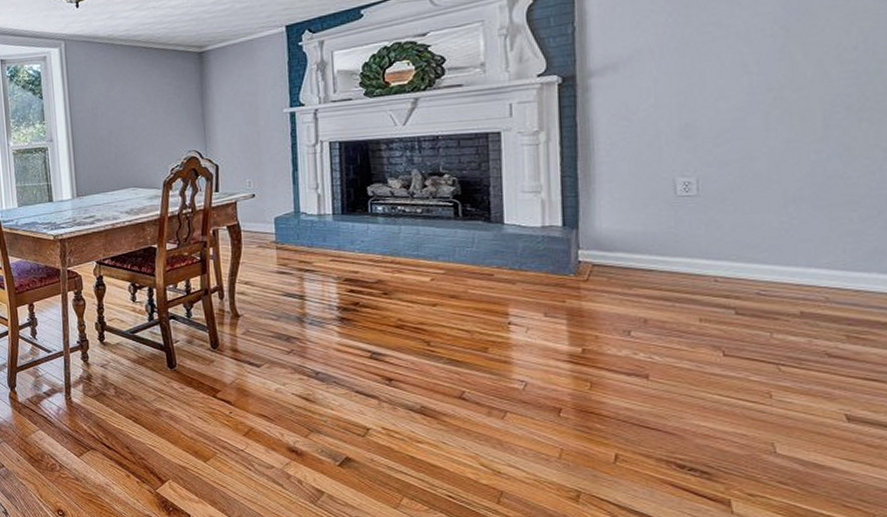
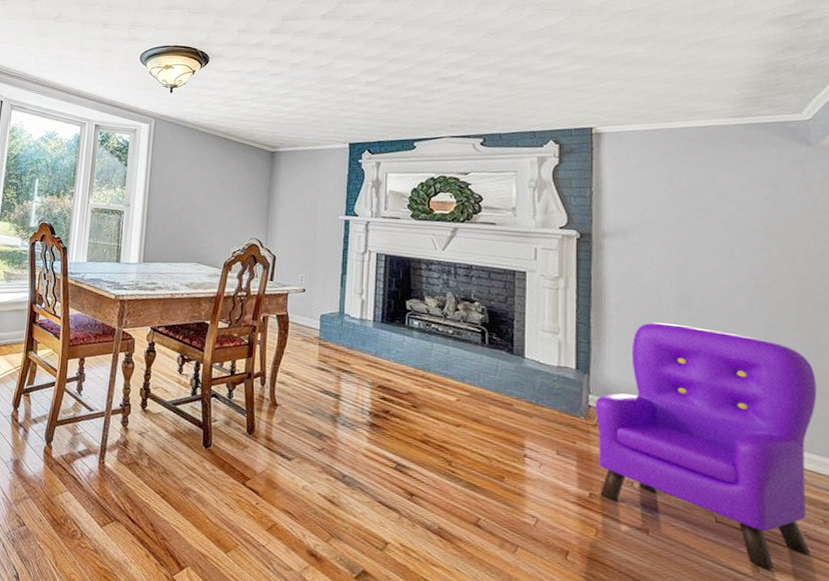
armchair: none [585,157,845,394] -> present [595,322,817,570]

